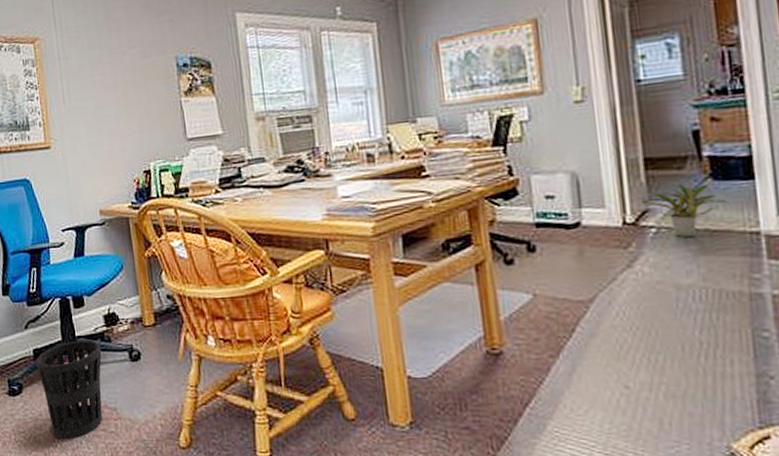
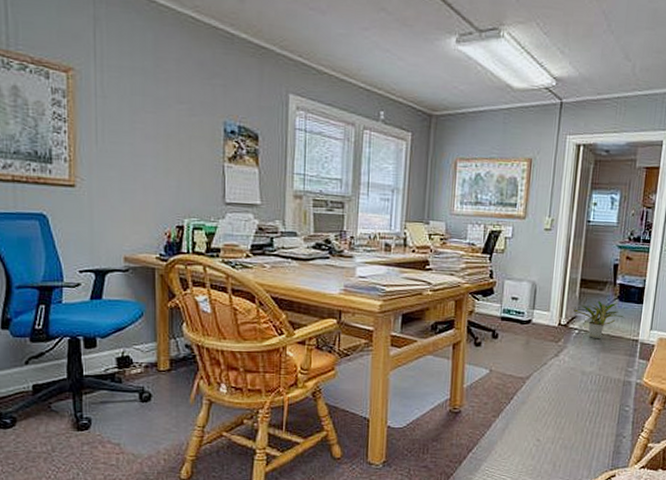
wastebasket: present [35,339,103,438] -> none [34,379,110,470]

